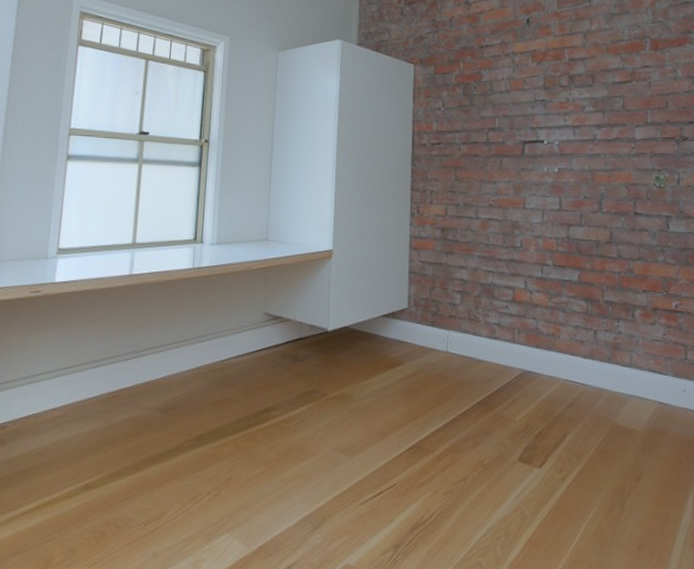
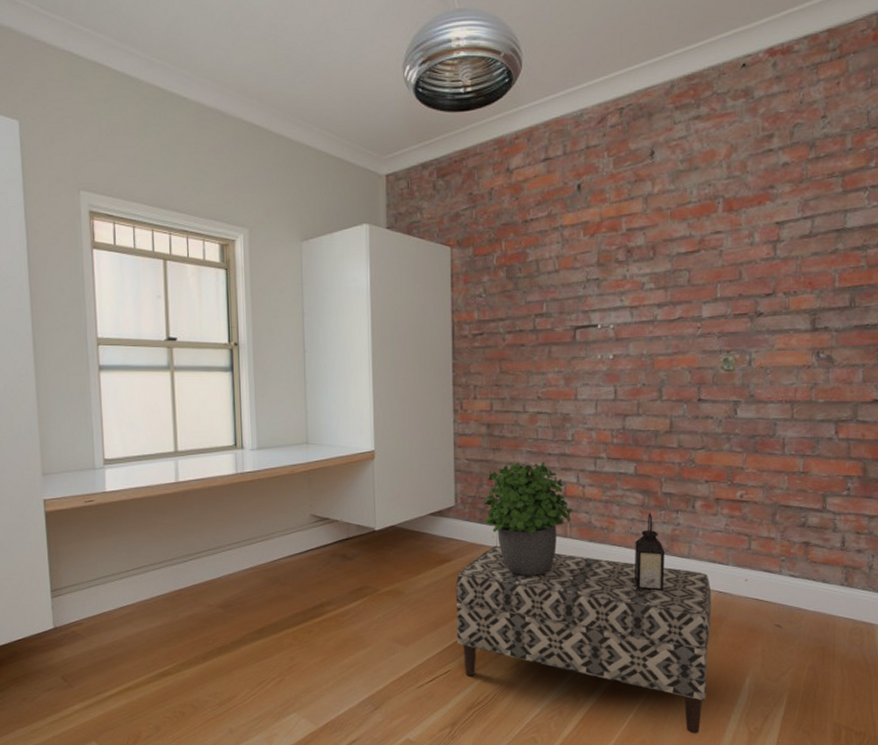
bench: none [404,350,654,558] -> present [455,545,712,734]
potted plant: none [435,266,521,382] -> present [483,462,573,576]
lantern: none [580,321,608,400] -> present [635,513,665,591]

